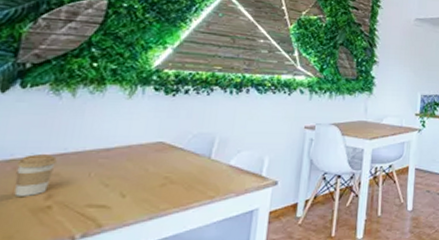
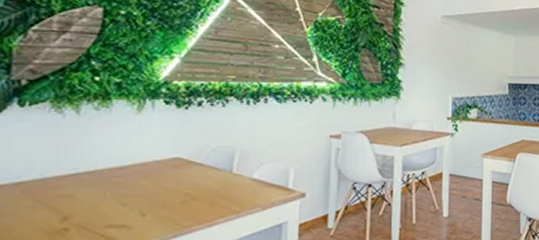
coffee cup: present [14,154,57,196] -> none [25,175,68,220]

